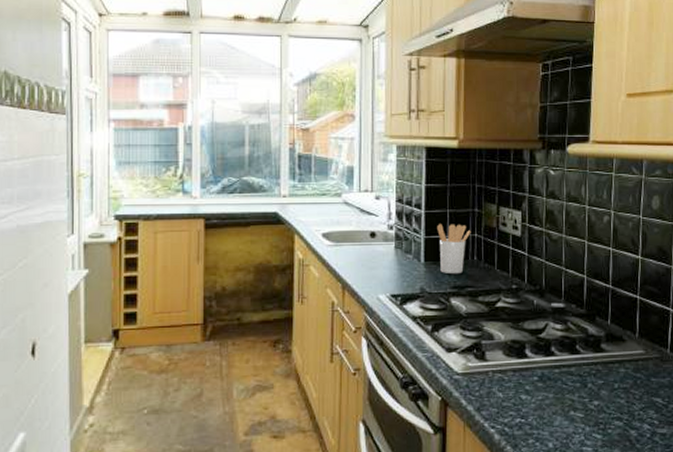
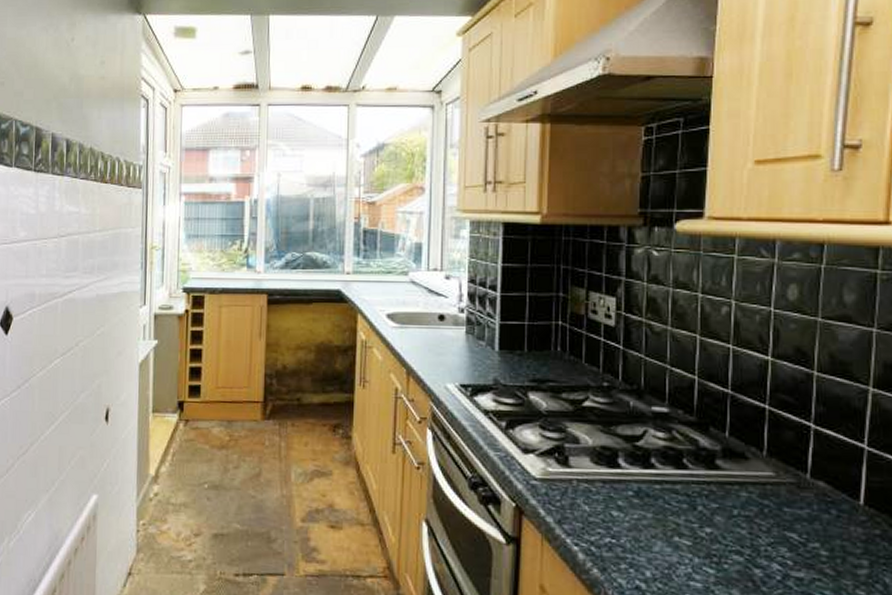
utensil holder: present [437,224,471,275] -> none [514,309,555,366]

